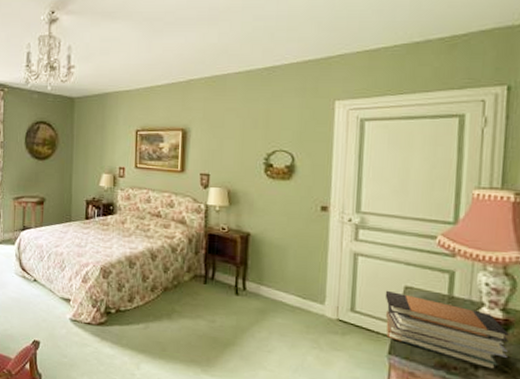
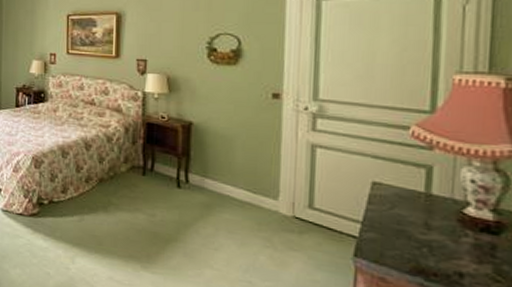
book stack: present [385,290,509,369] -> none [348,185,502,277]

